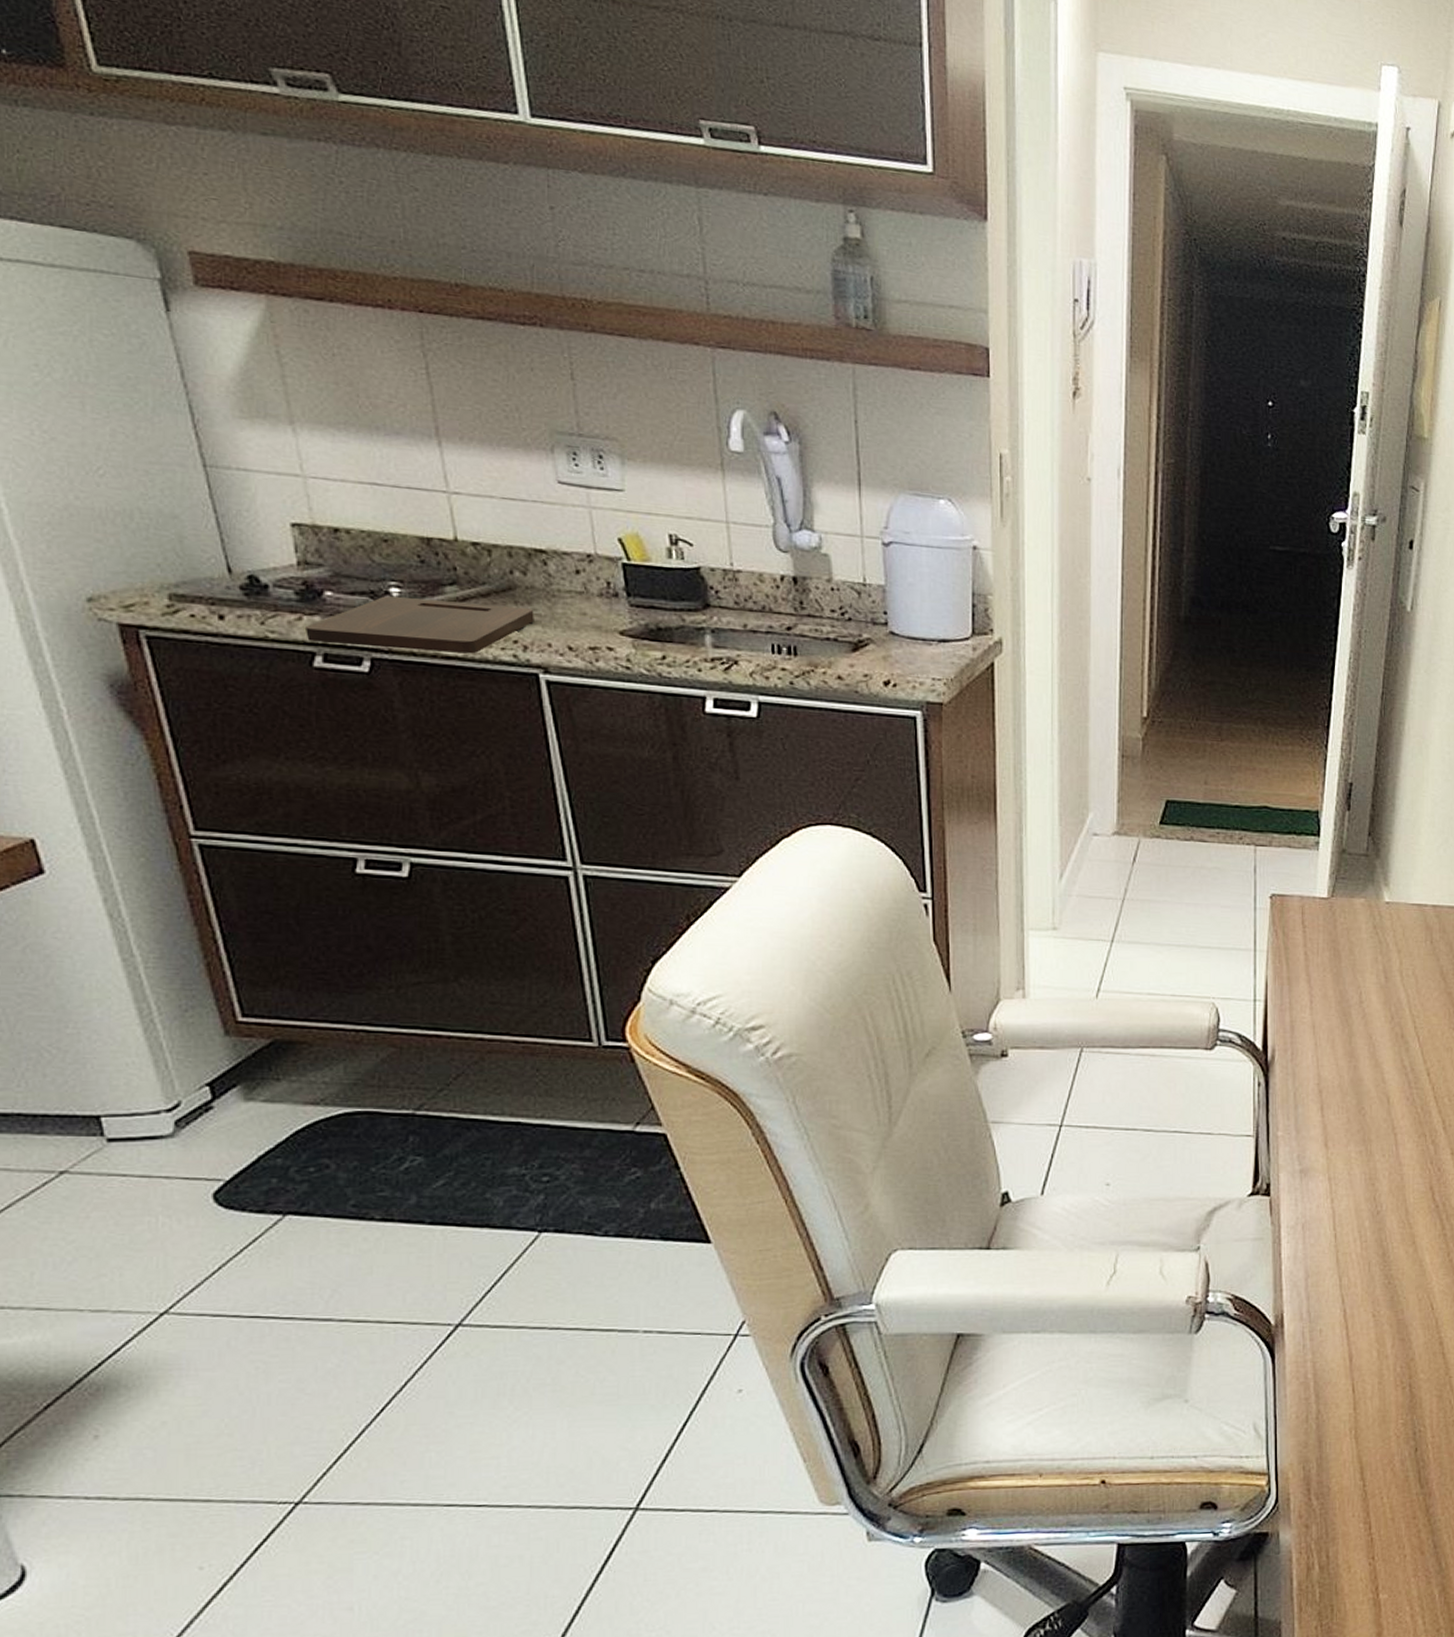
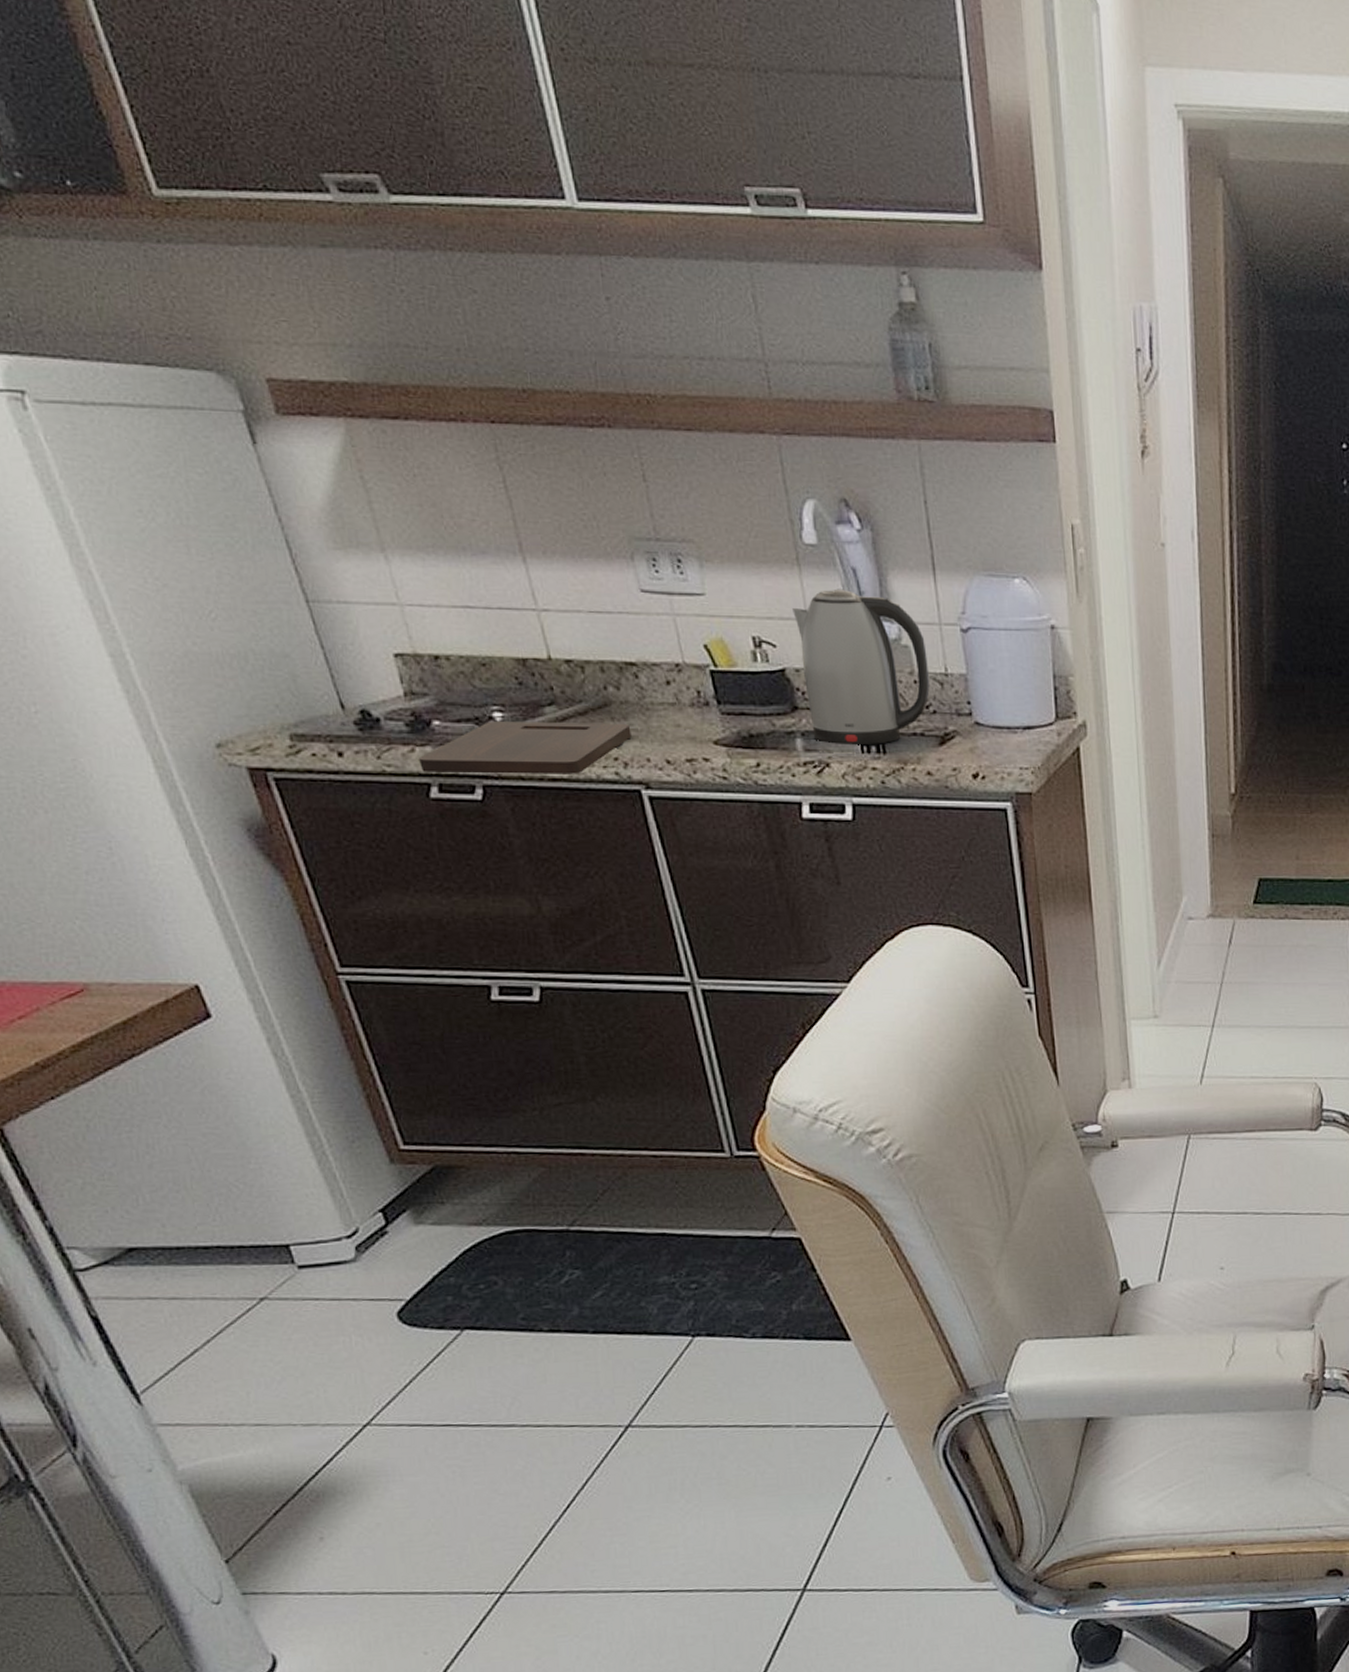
kettle: none [713,495,846,647] -> present [792,588,930,746]

